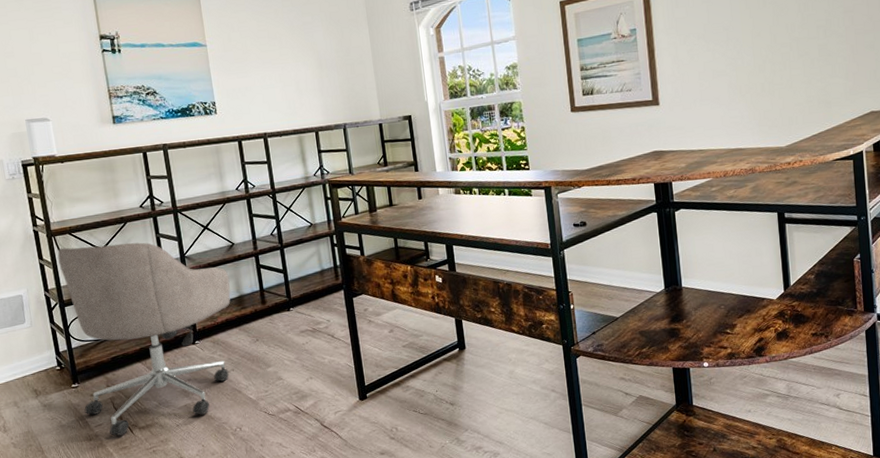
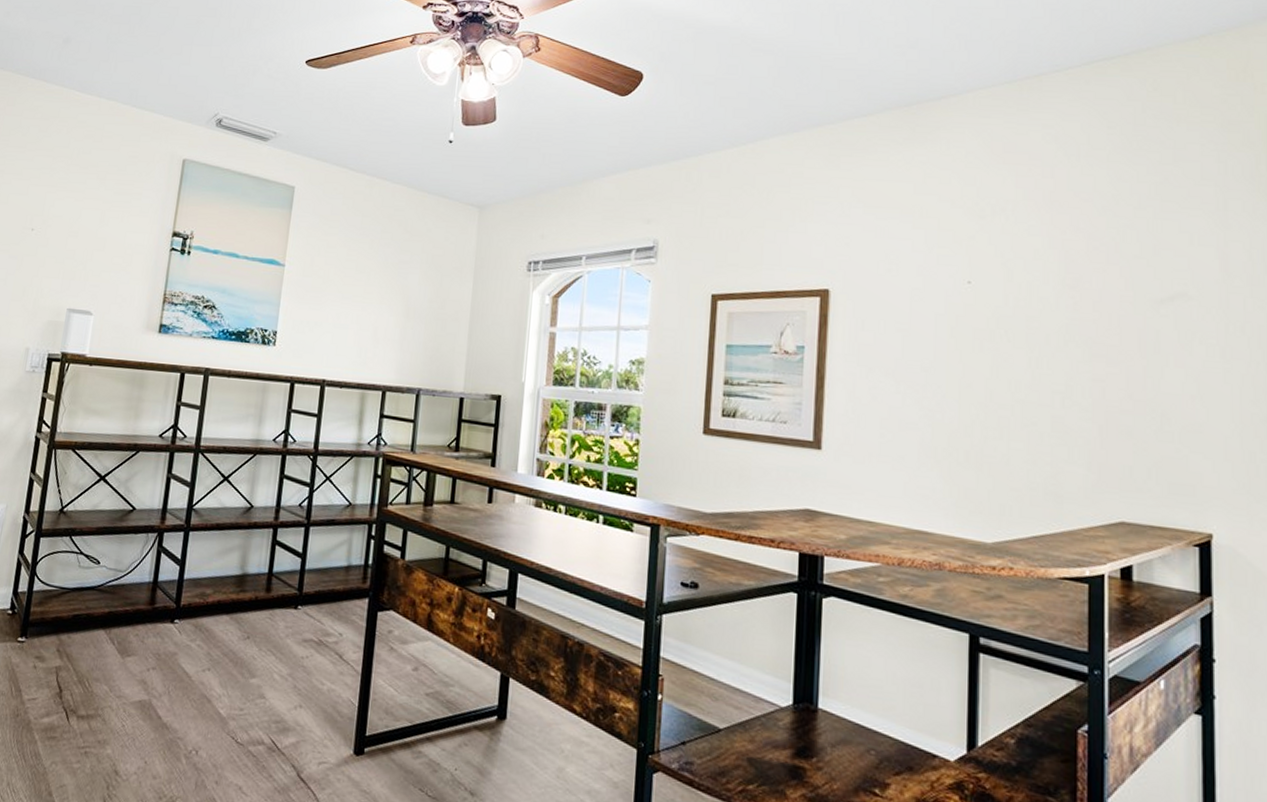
chair: present [57,242,231,436] -> none [22,464,237,720]

